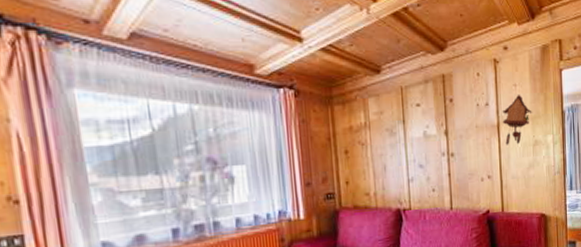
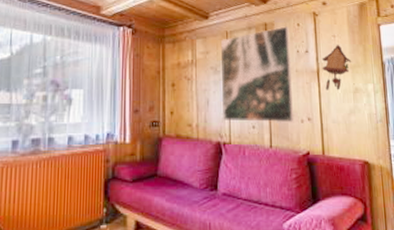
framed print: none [395,76,475,186] -> present [220,25,294,123]

